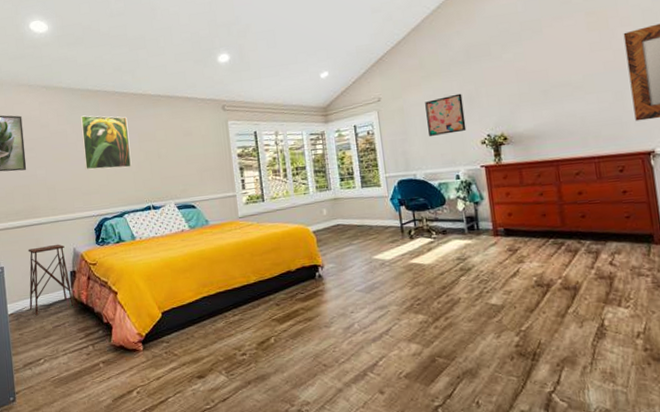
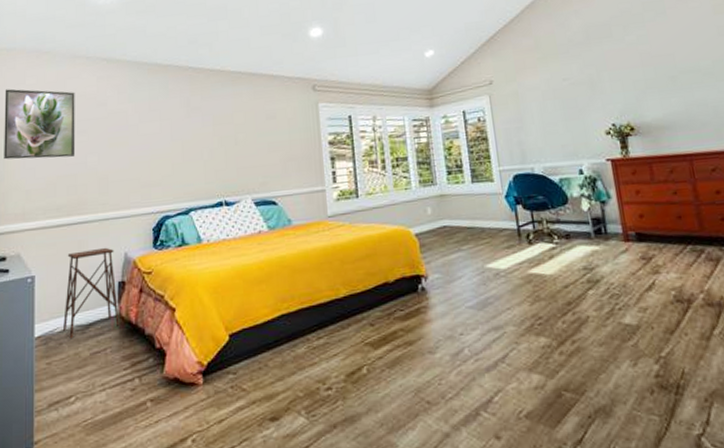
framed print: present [80,115,132,170] -> none [144,93,203,158]
wall art: present [425,93,467,136] -> none [542,77,589,125]

